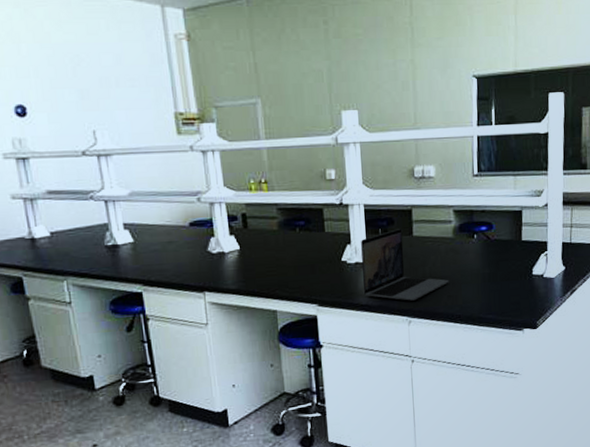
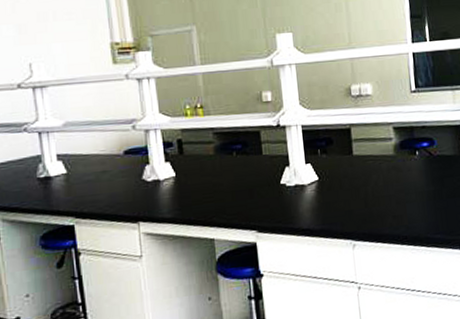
laptop: present [361,229,449,301] -> none [300,148,393,223]

